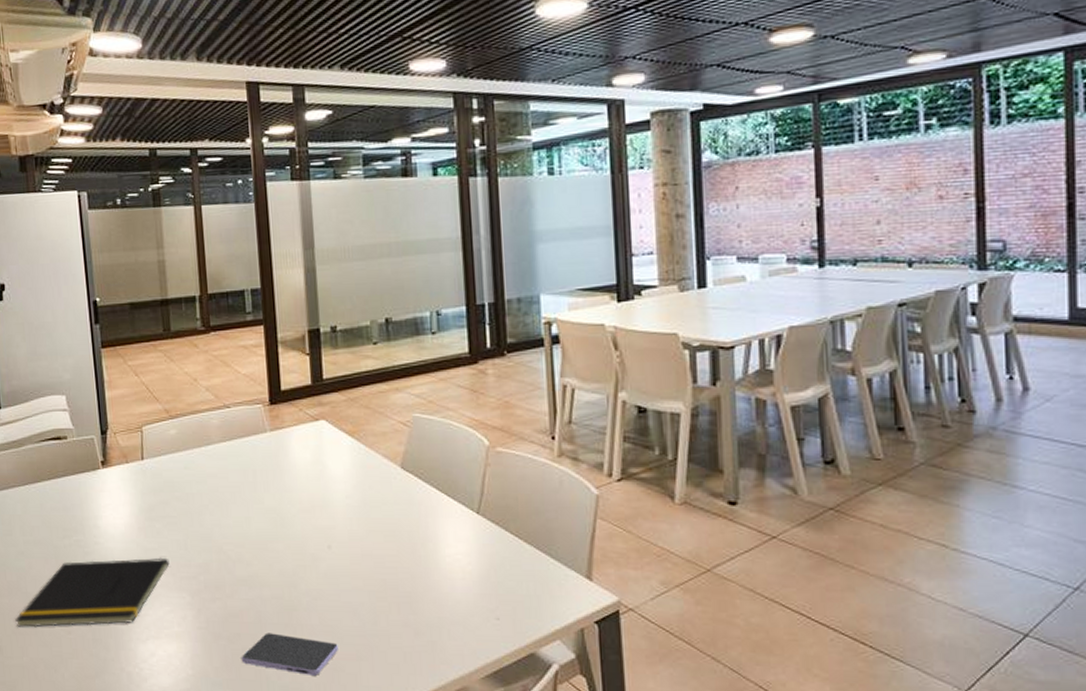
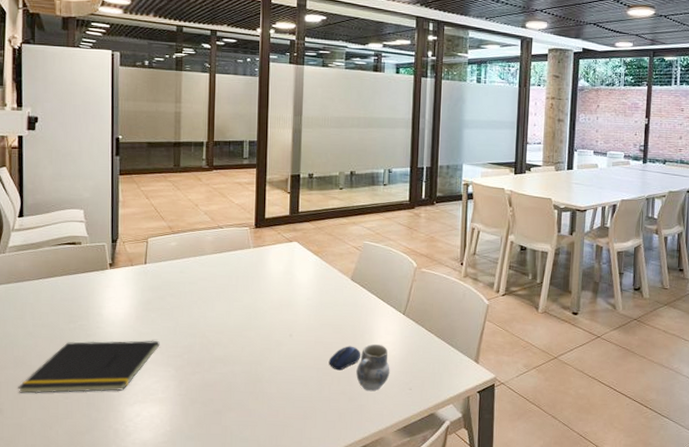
smartphone: present [241,633,338,676] -> none [212,398,290,430]
computer mouse: none [382,559,424,594] -> present [328,346,360,371]
cup: none [420,557,467,623] -> present [356,344,390,392]

